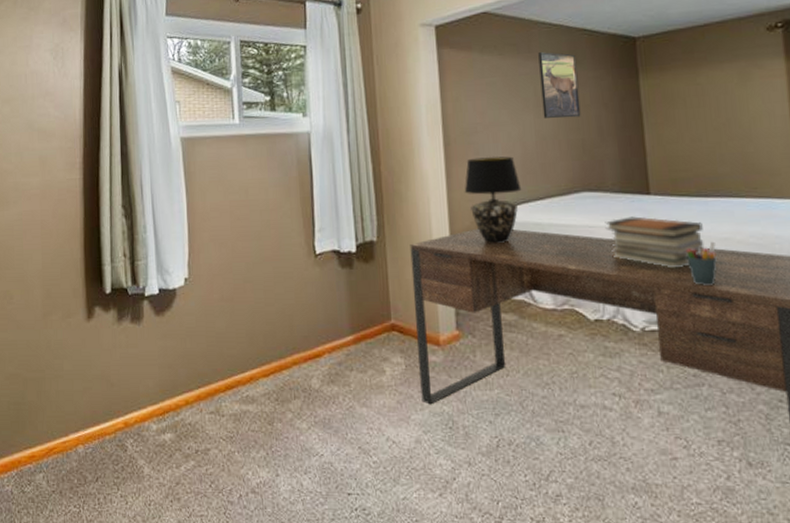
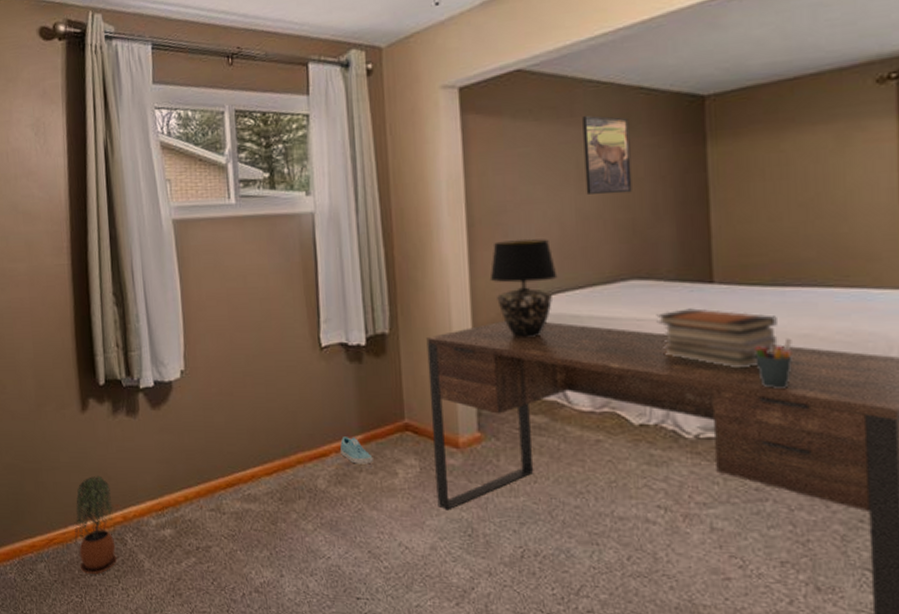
potted plant: none [75,382,117,483] -> present [74,475,117,574]
sneaker: none [333,338,363,364] -> present [340,437,373,464]

